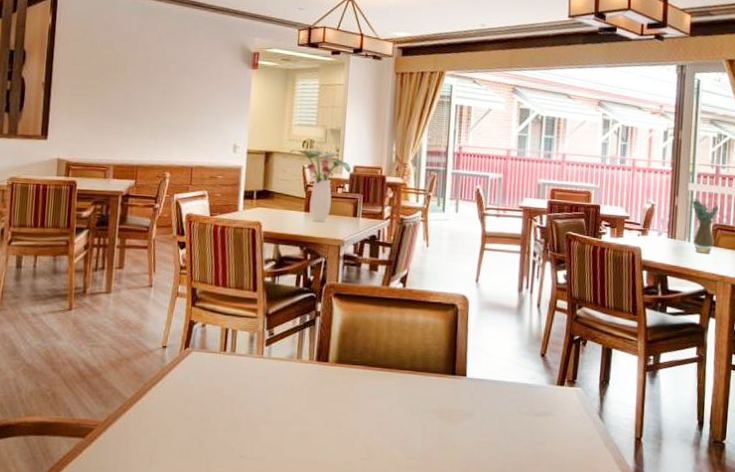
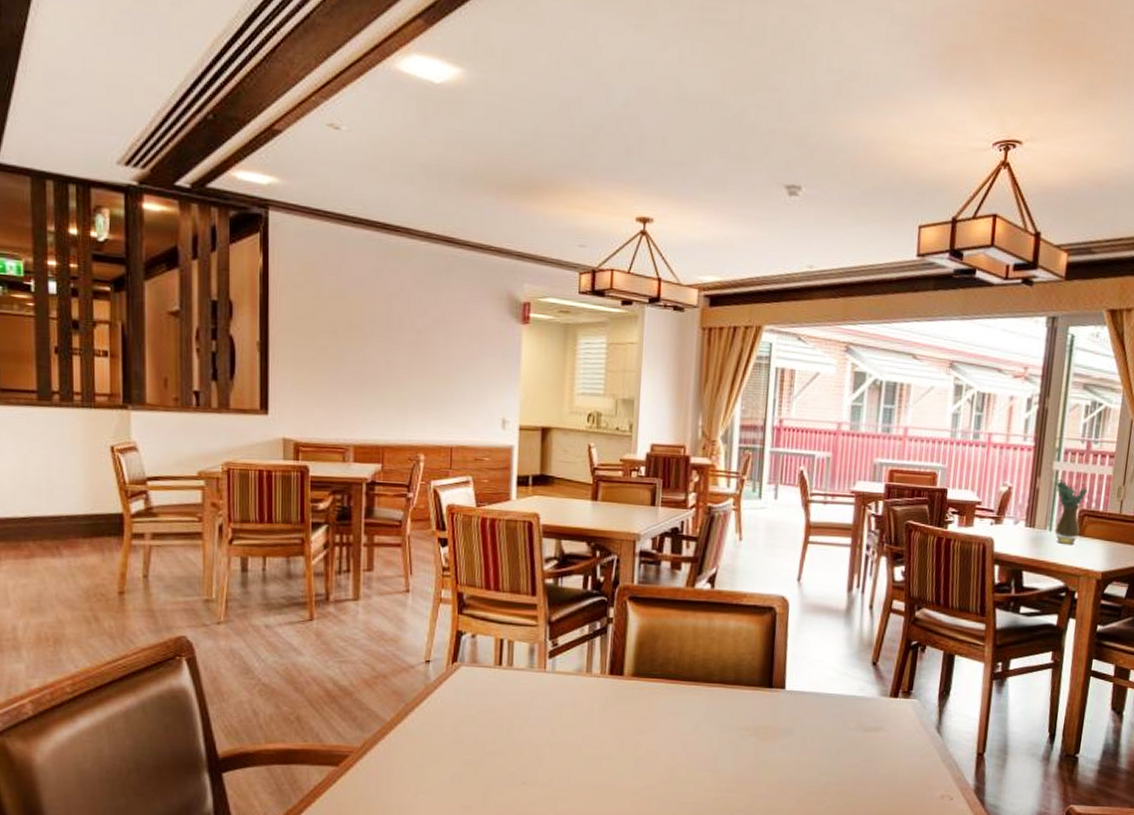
flower arrangement: present [289,148,352,223] -> none [571,422,648,513]

